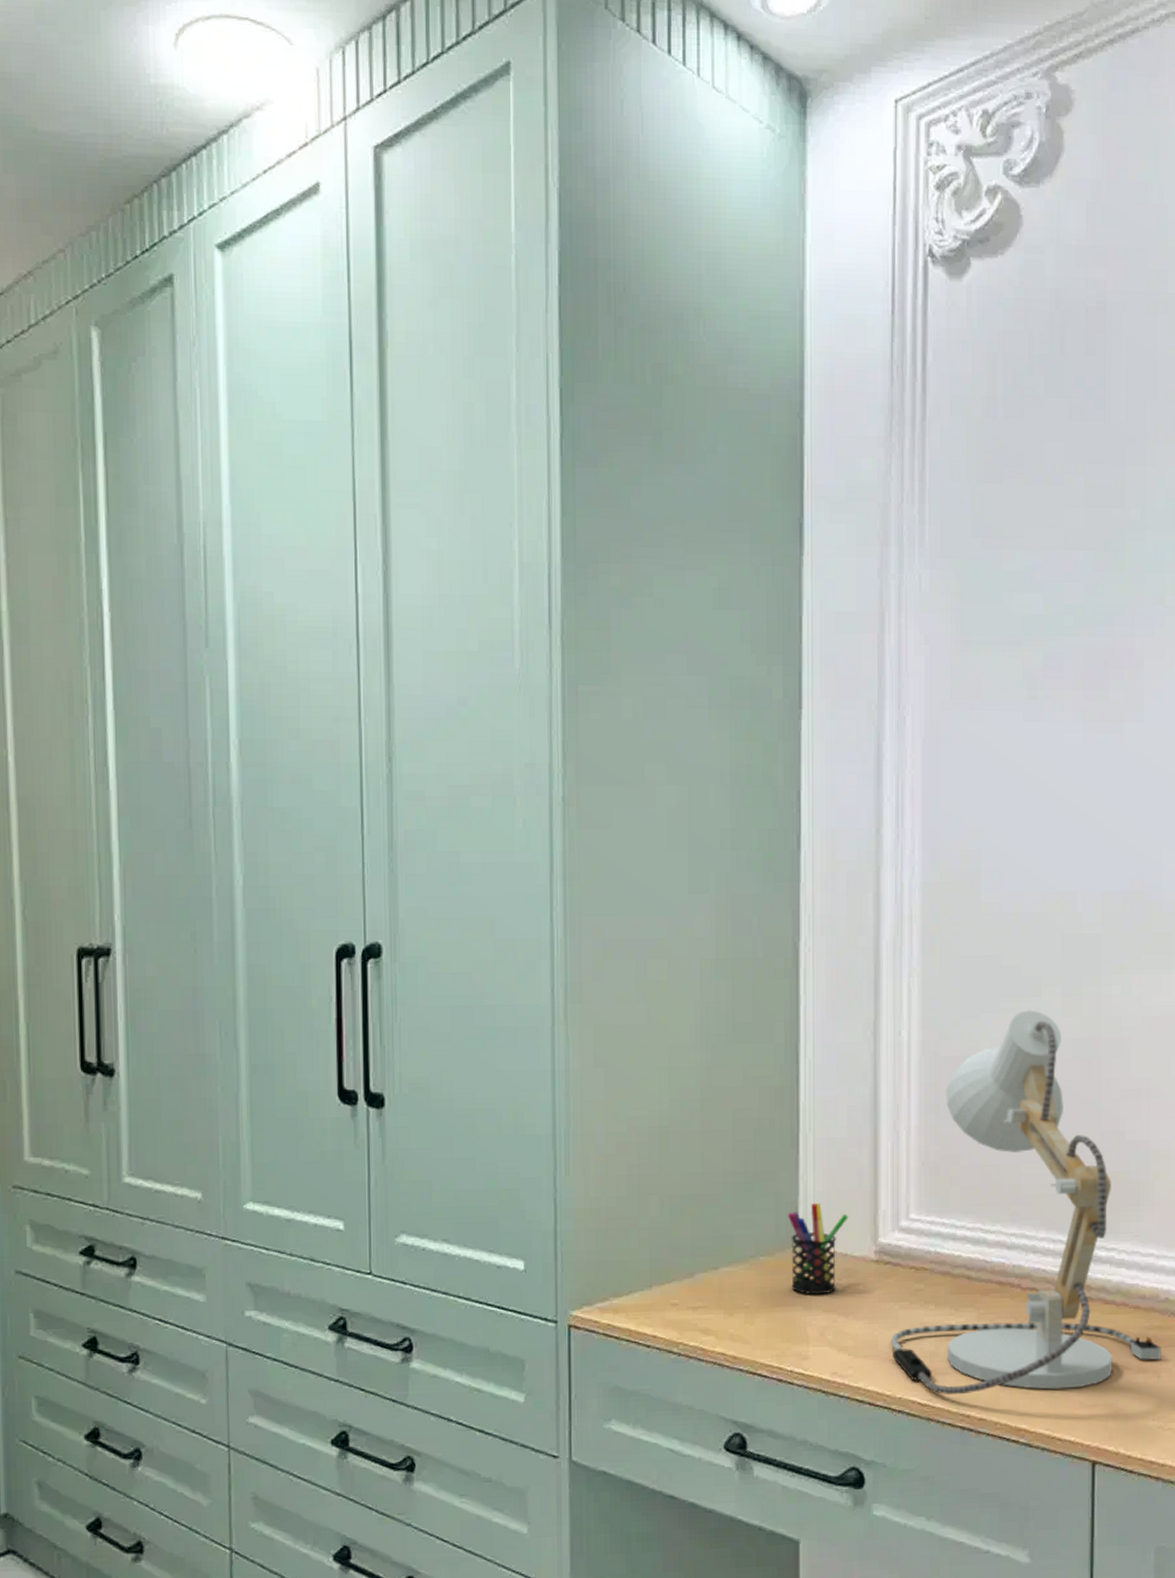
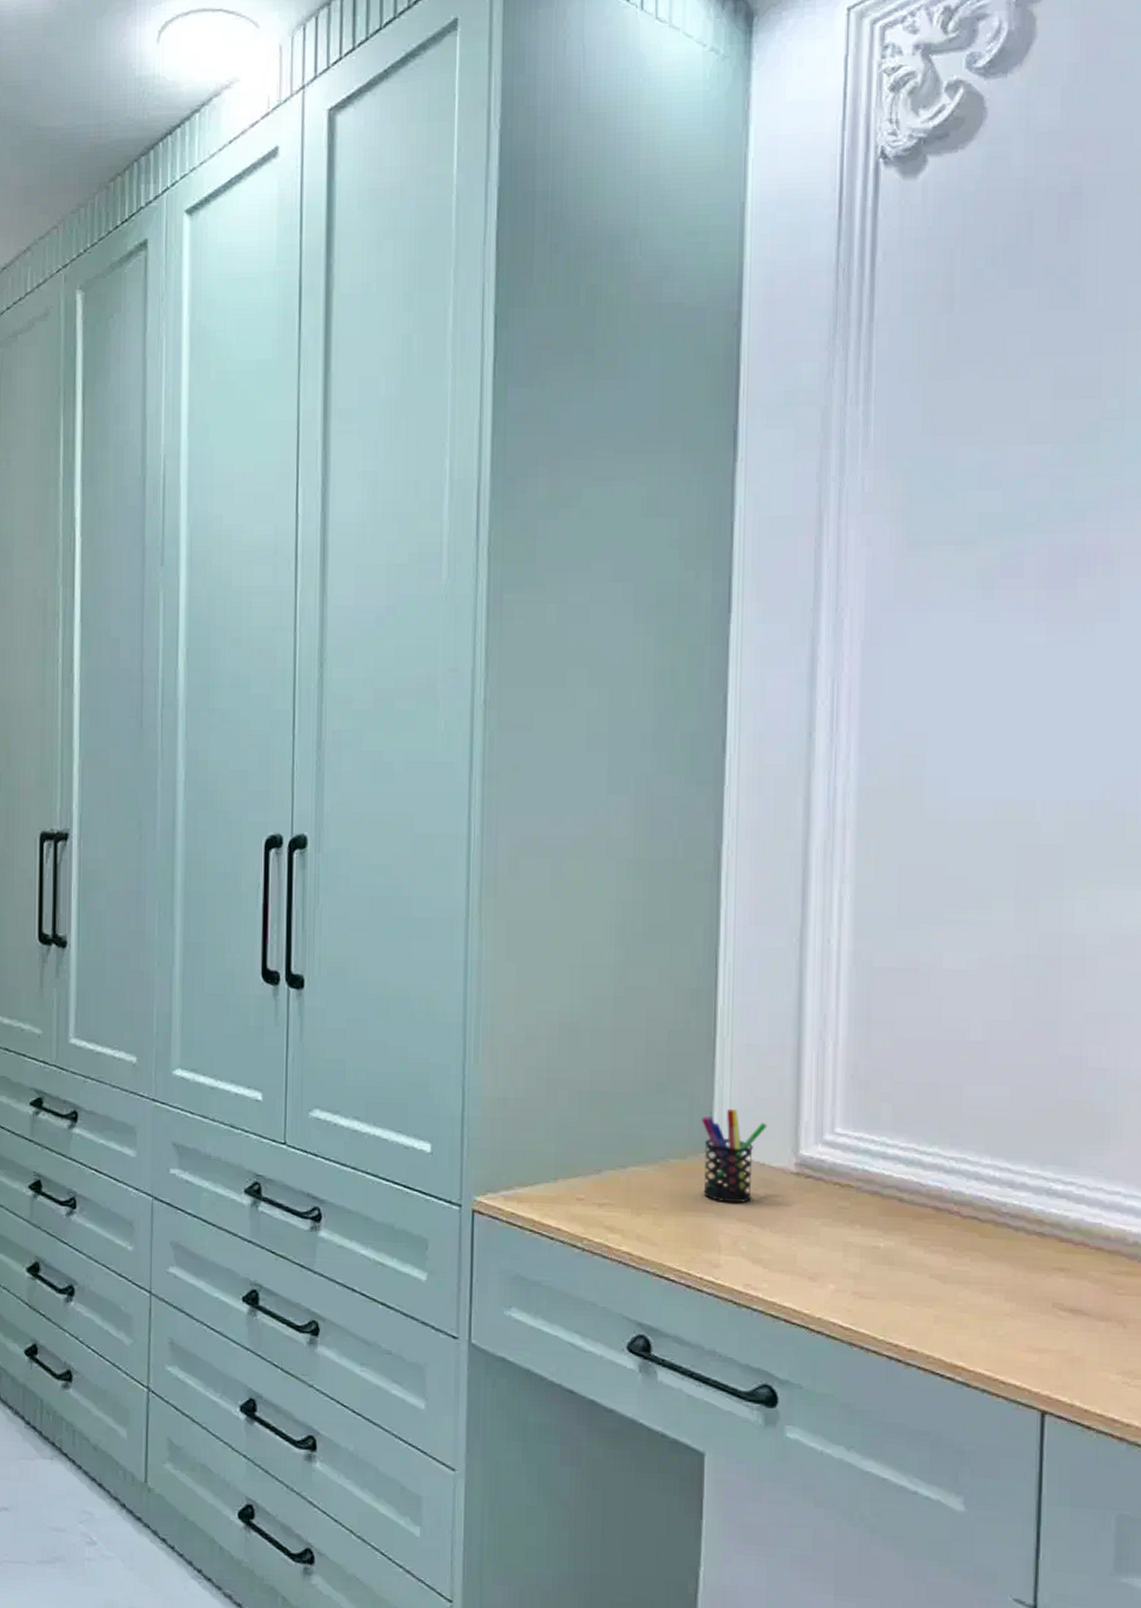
desk lamp: present [890,1010,1162,1394] -> none [810,923,1129,1329]

